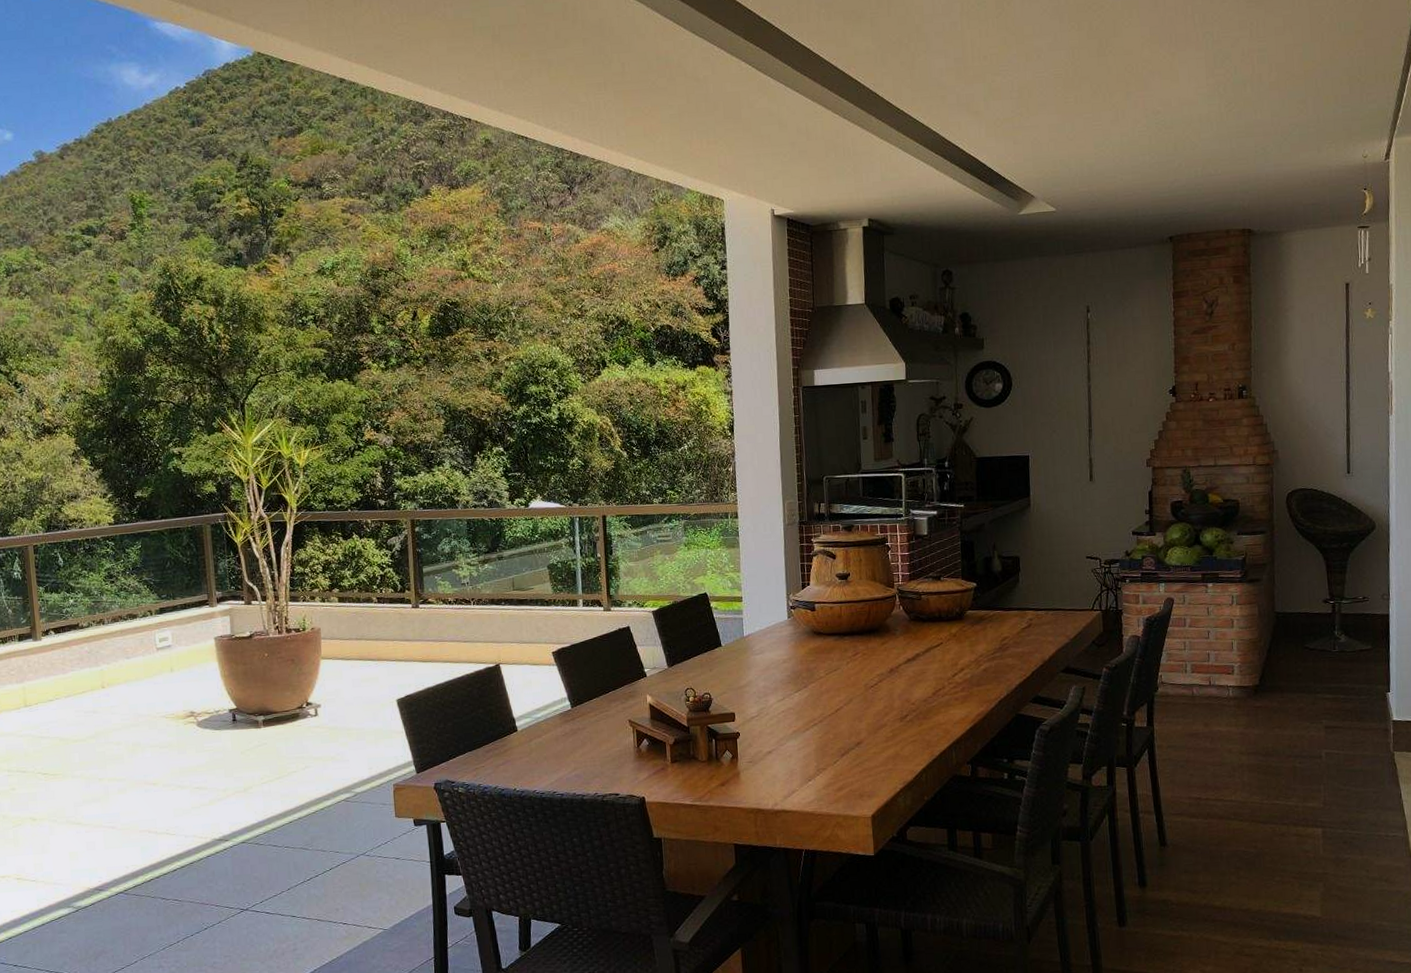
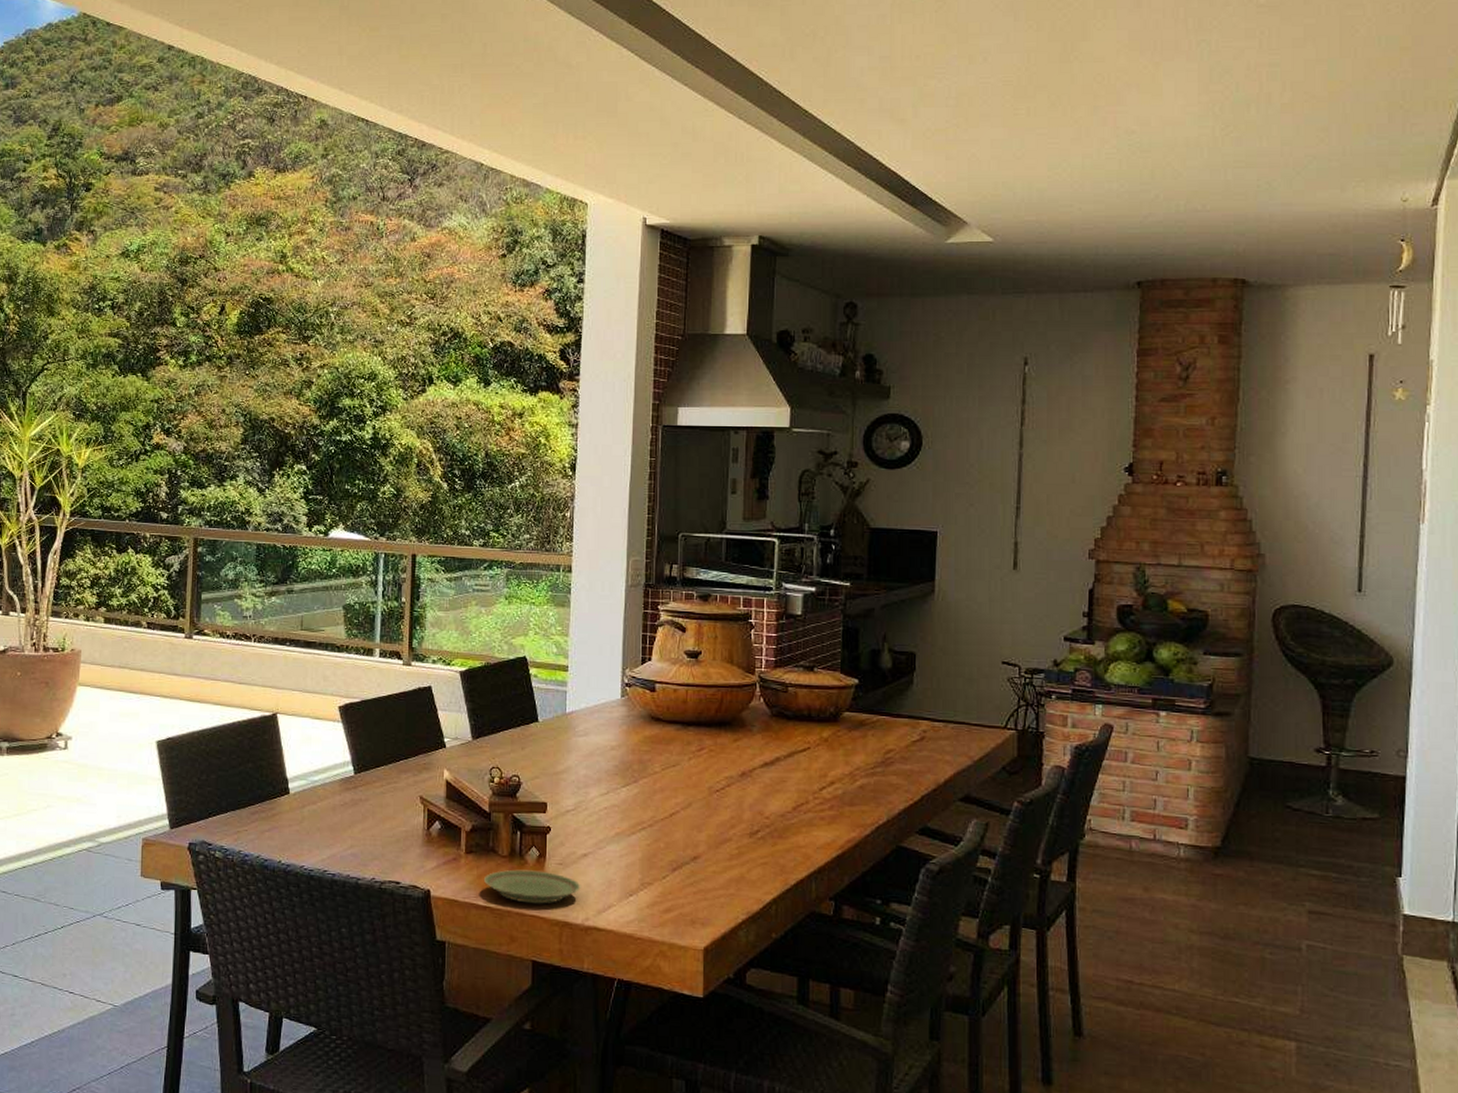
plate: none [689,769,769,798] -> present [484,869,581,904]

